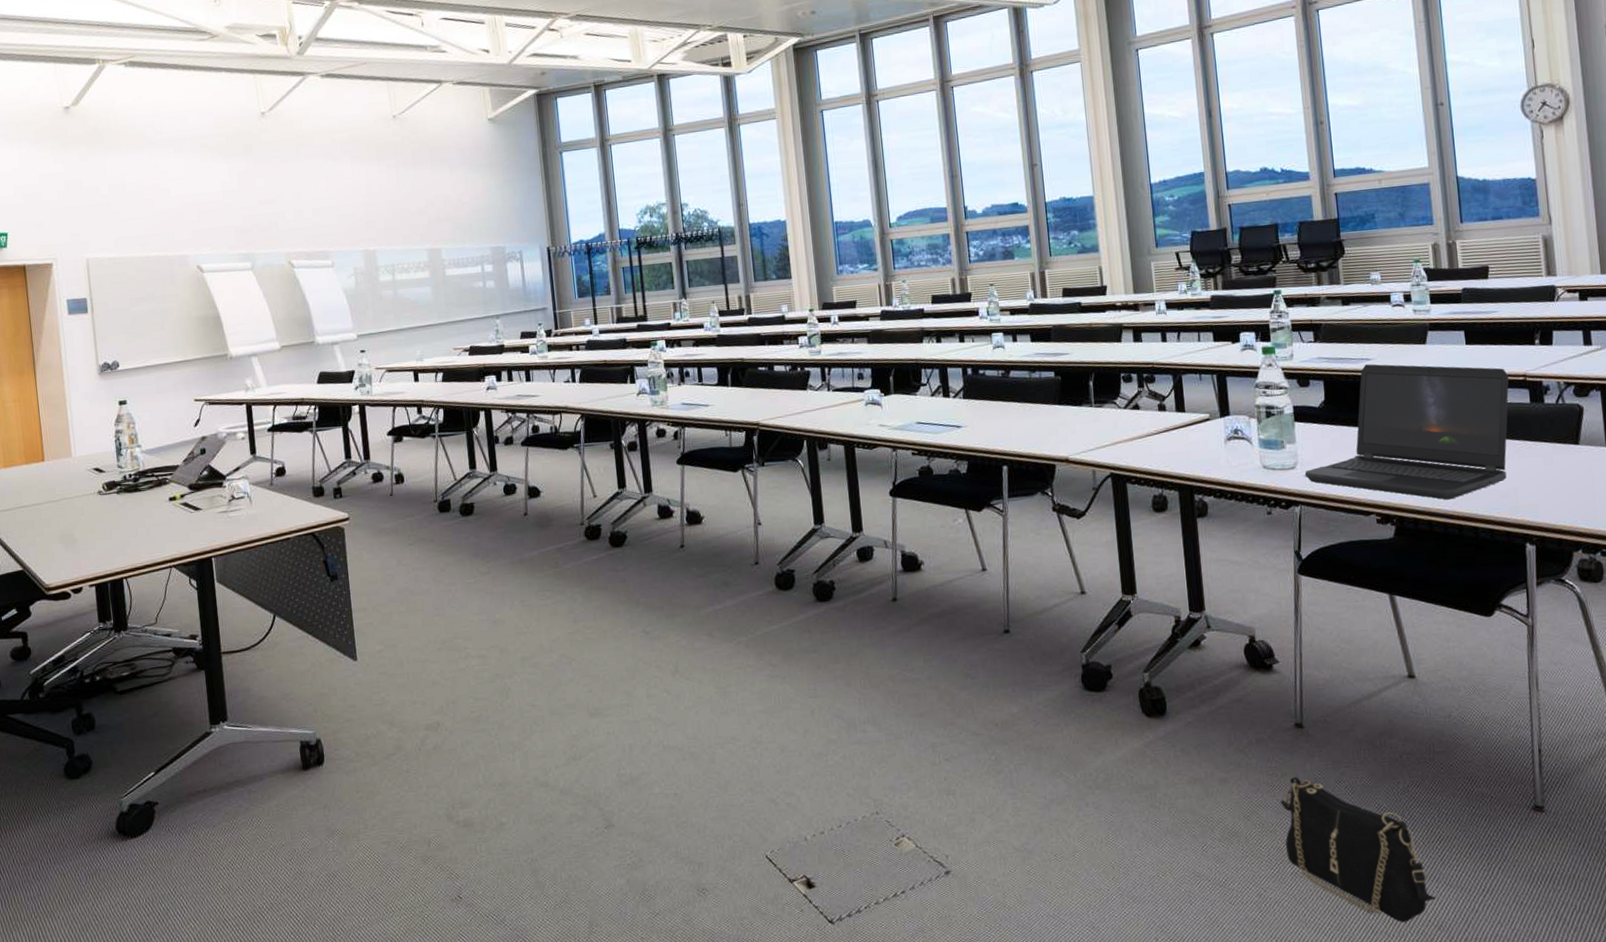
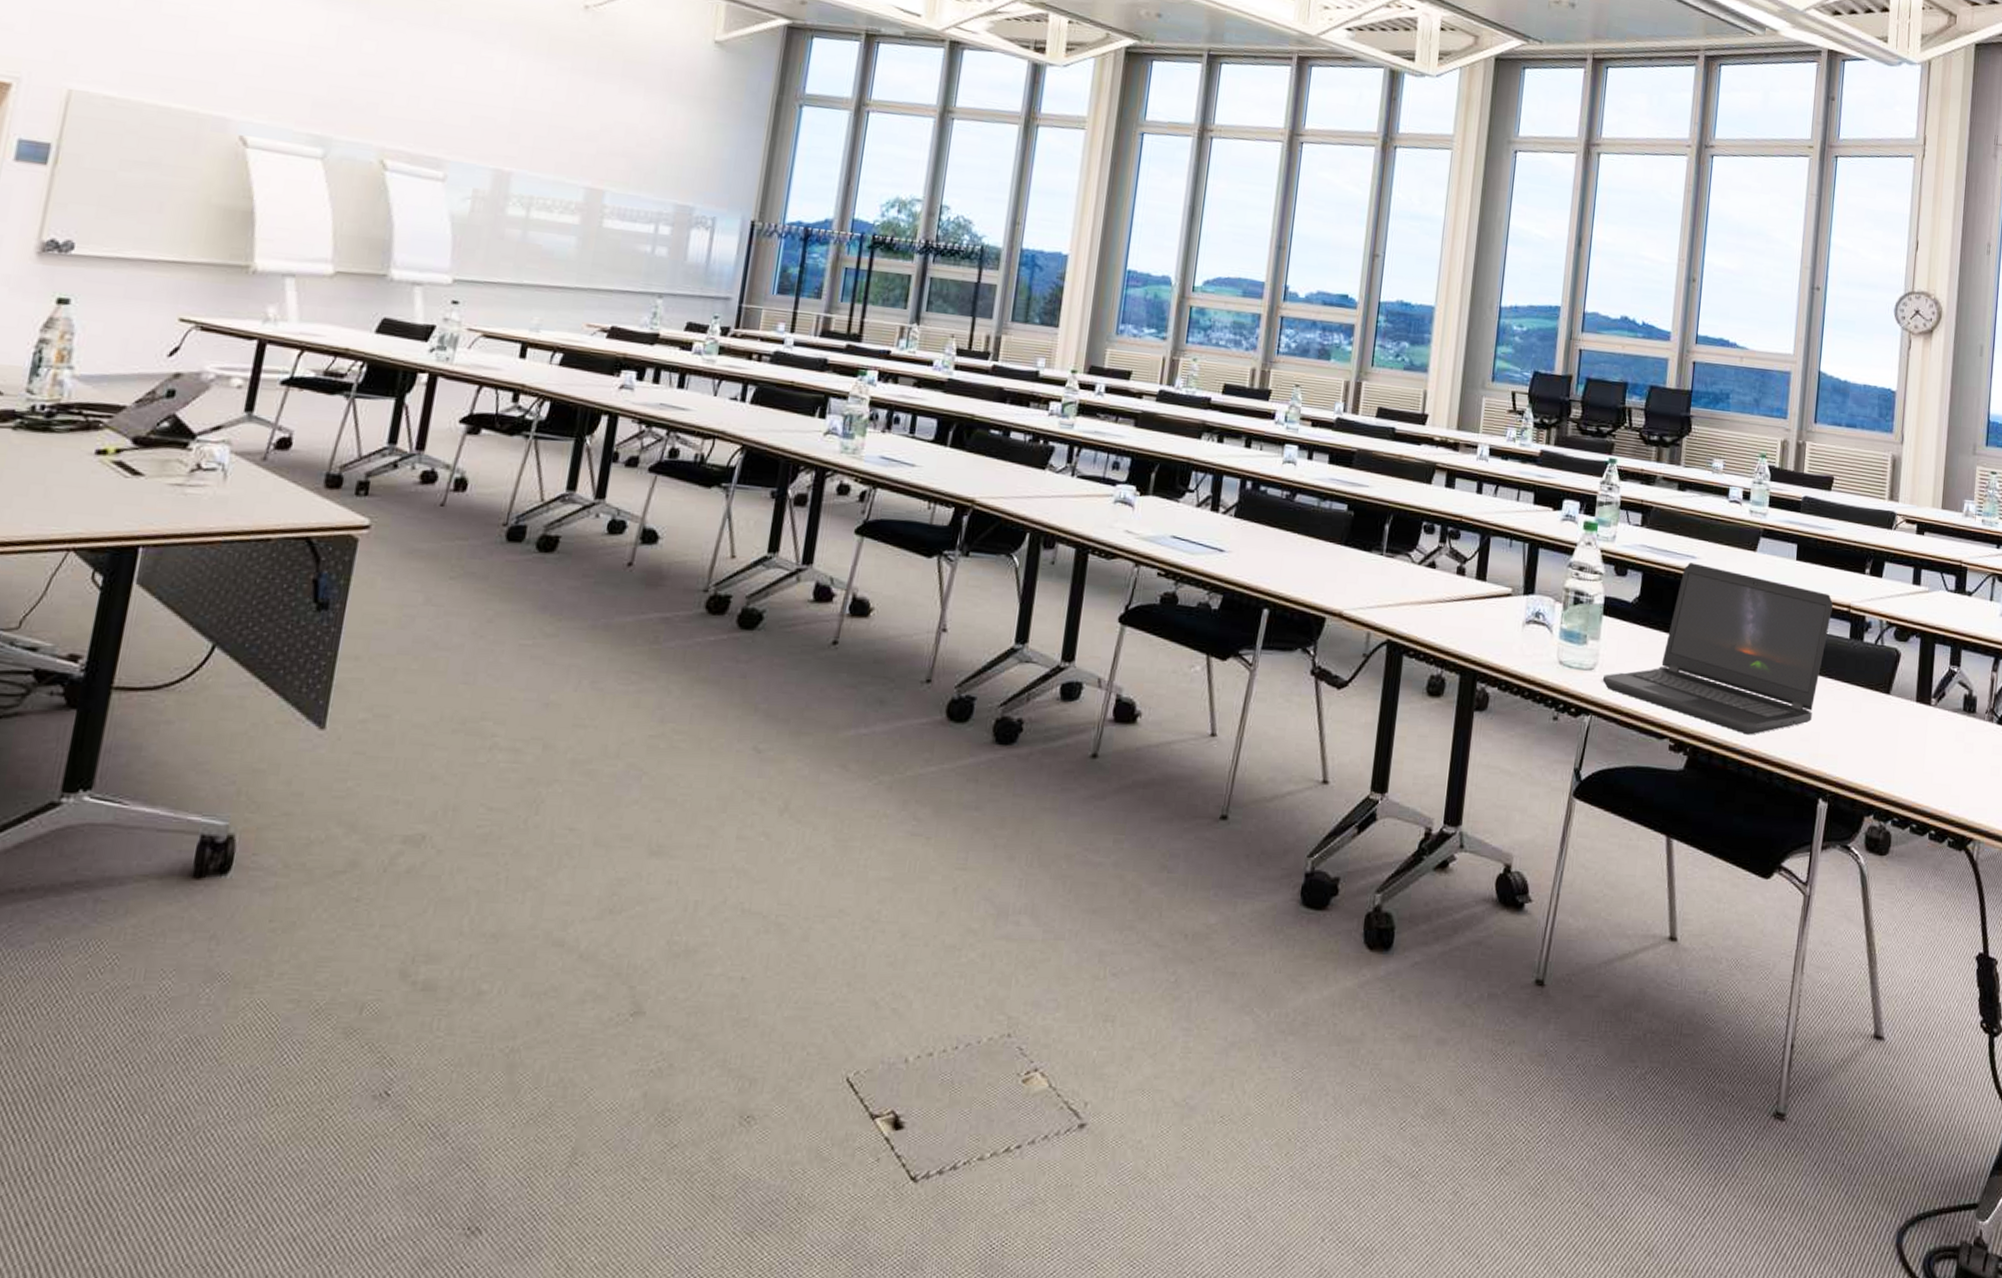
handbag: present [1280,776,1436,923] -> none [1496,1045,1652,1243]

